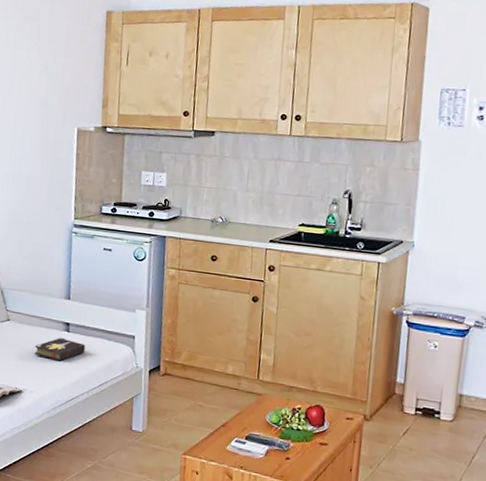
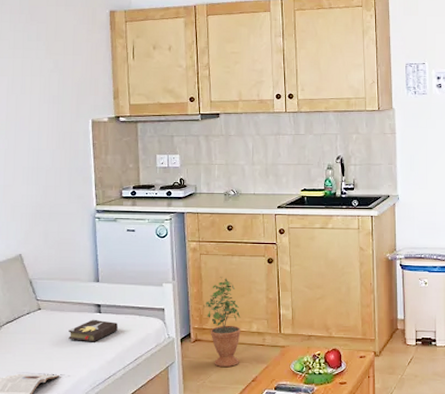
potted plant: none [175,310,216,408] -> present [202,277,241,367]

